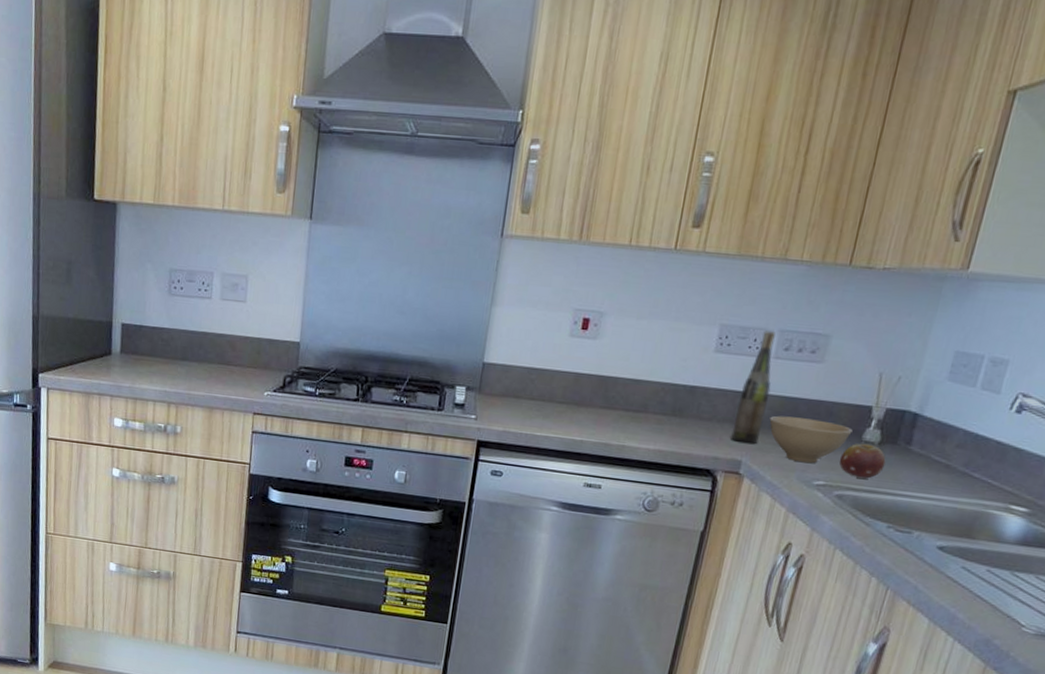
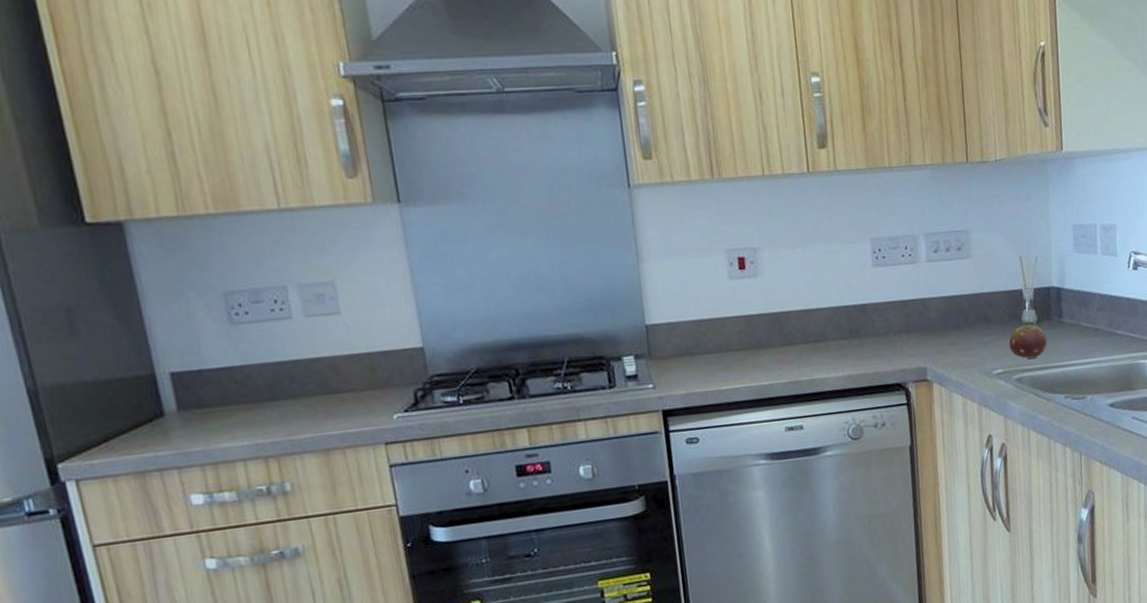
wine bottle: present [730,330,776,444] -> none [906,236,936,350]
bowl: present [769,415,853,464] -> none [939,312,1012,356]

